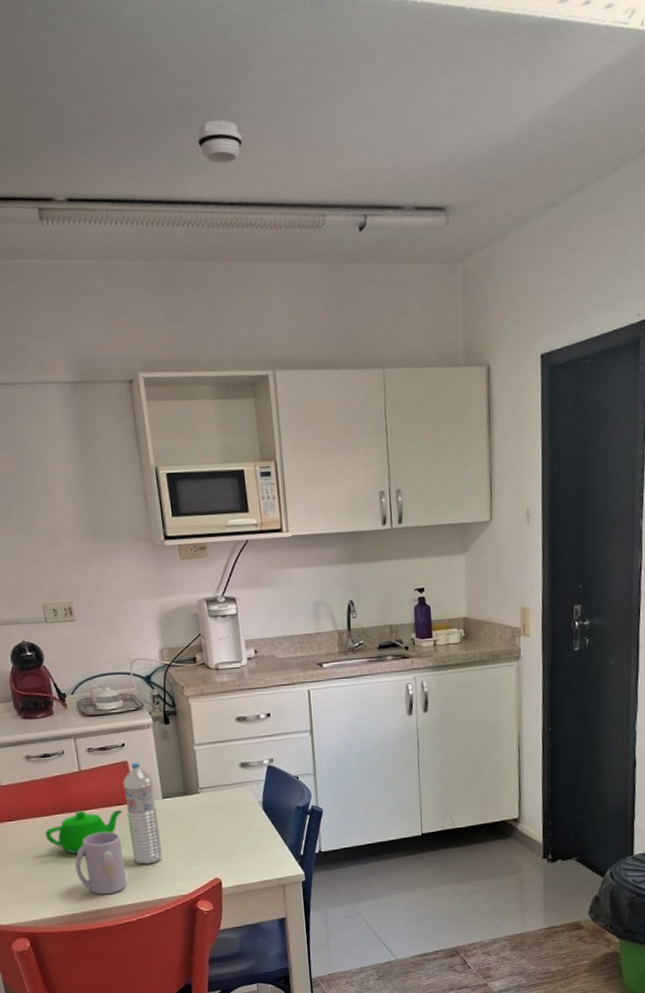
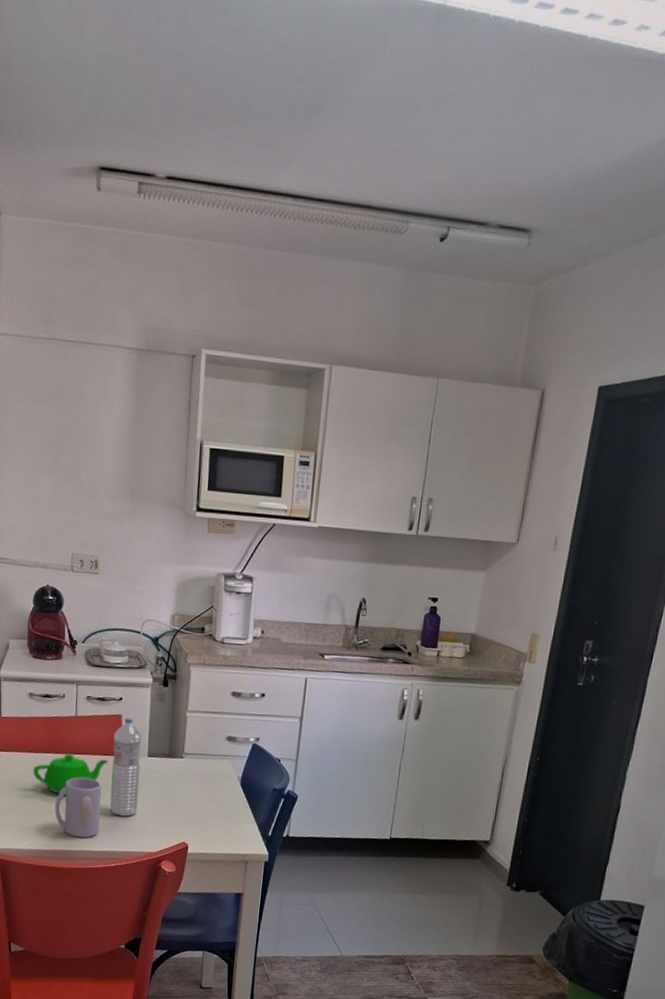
smoke detector: present [197,119,243,164] -> none [299,118,343,160]

